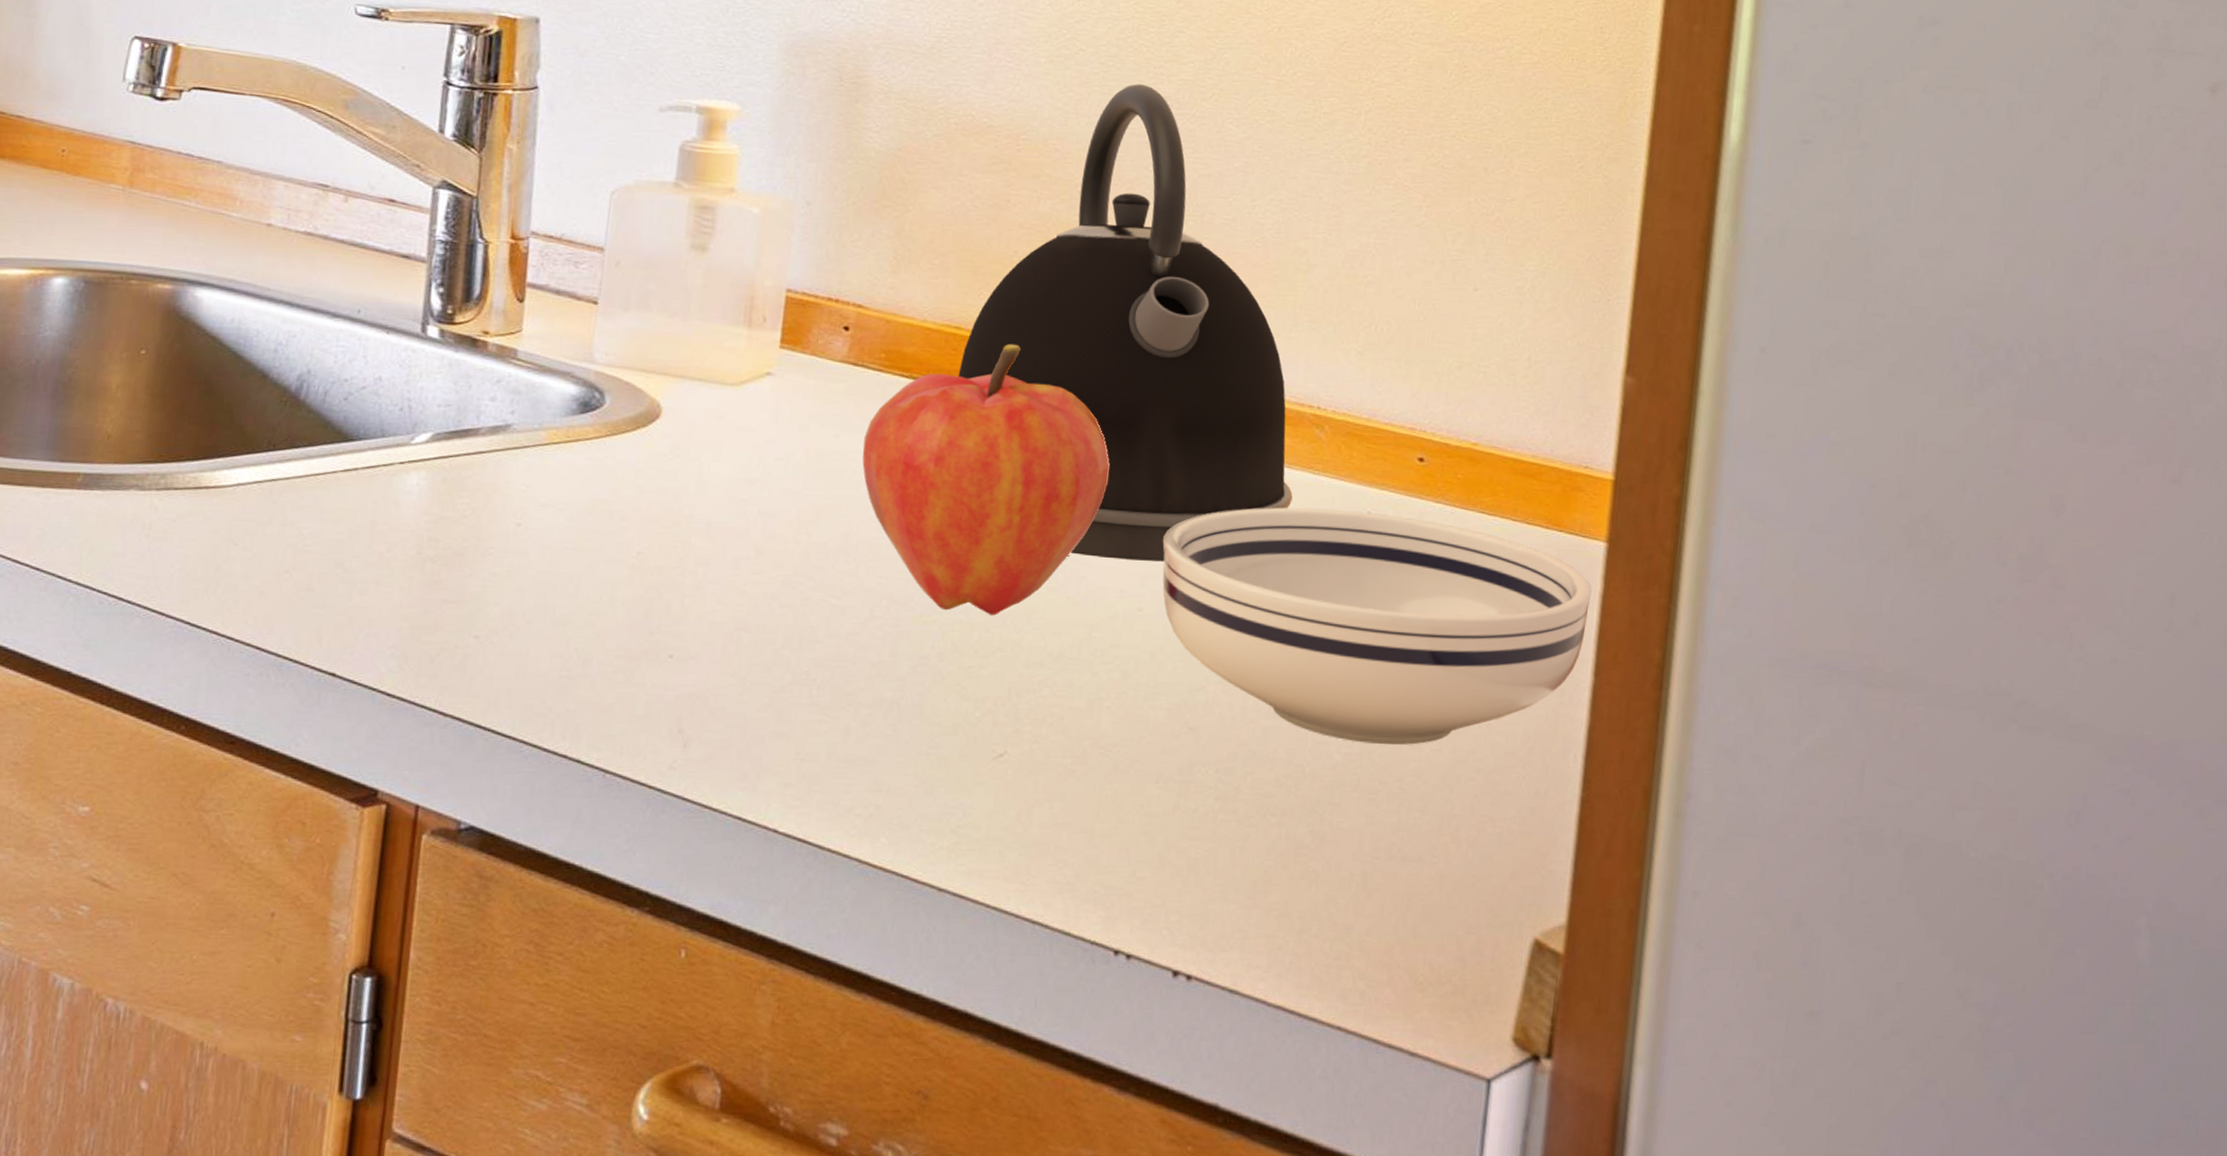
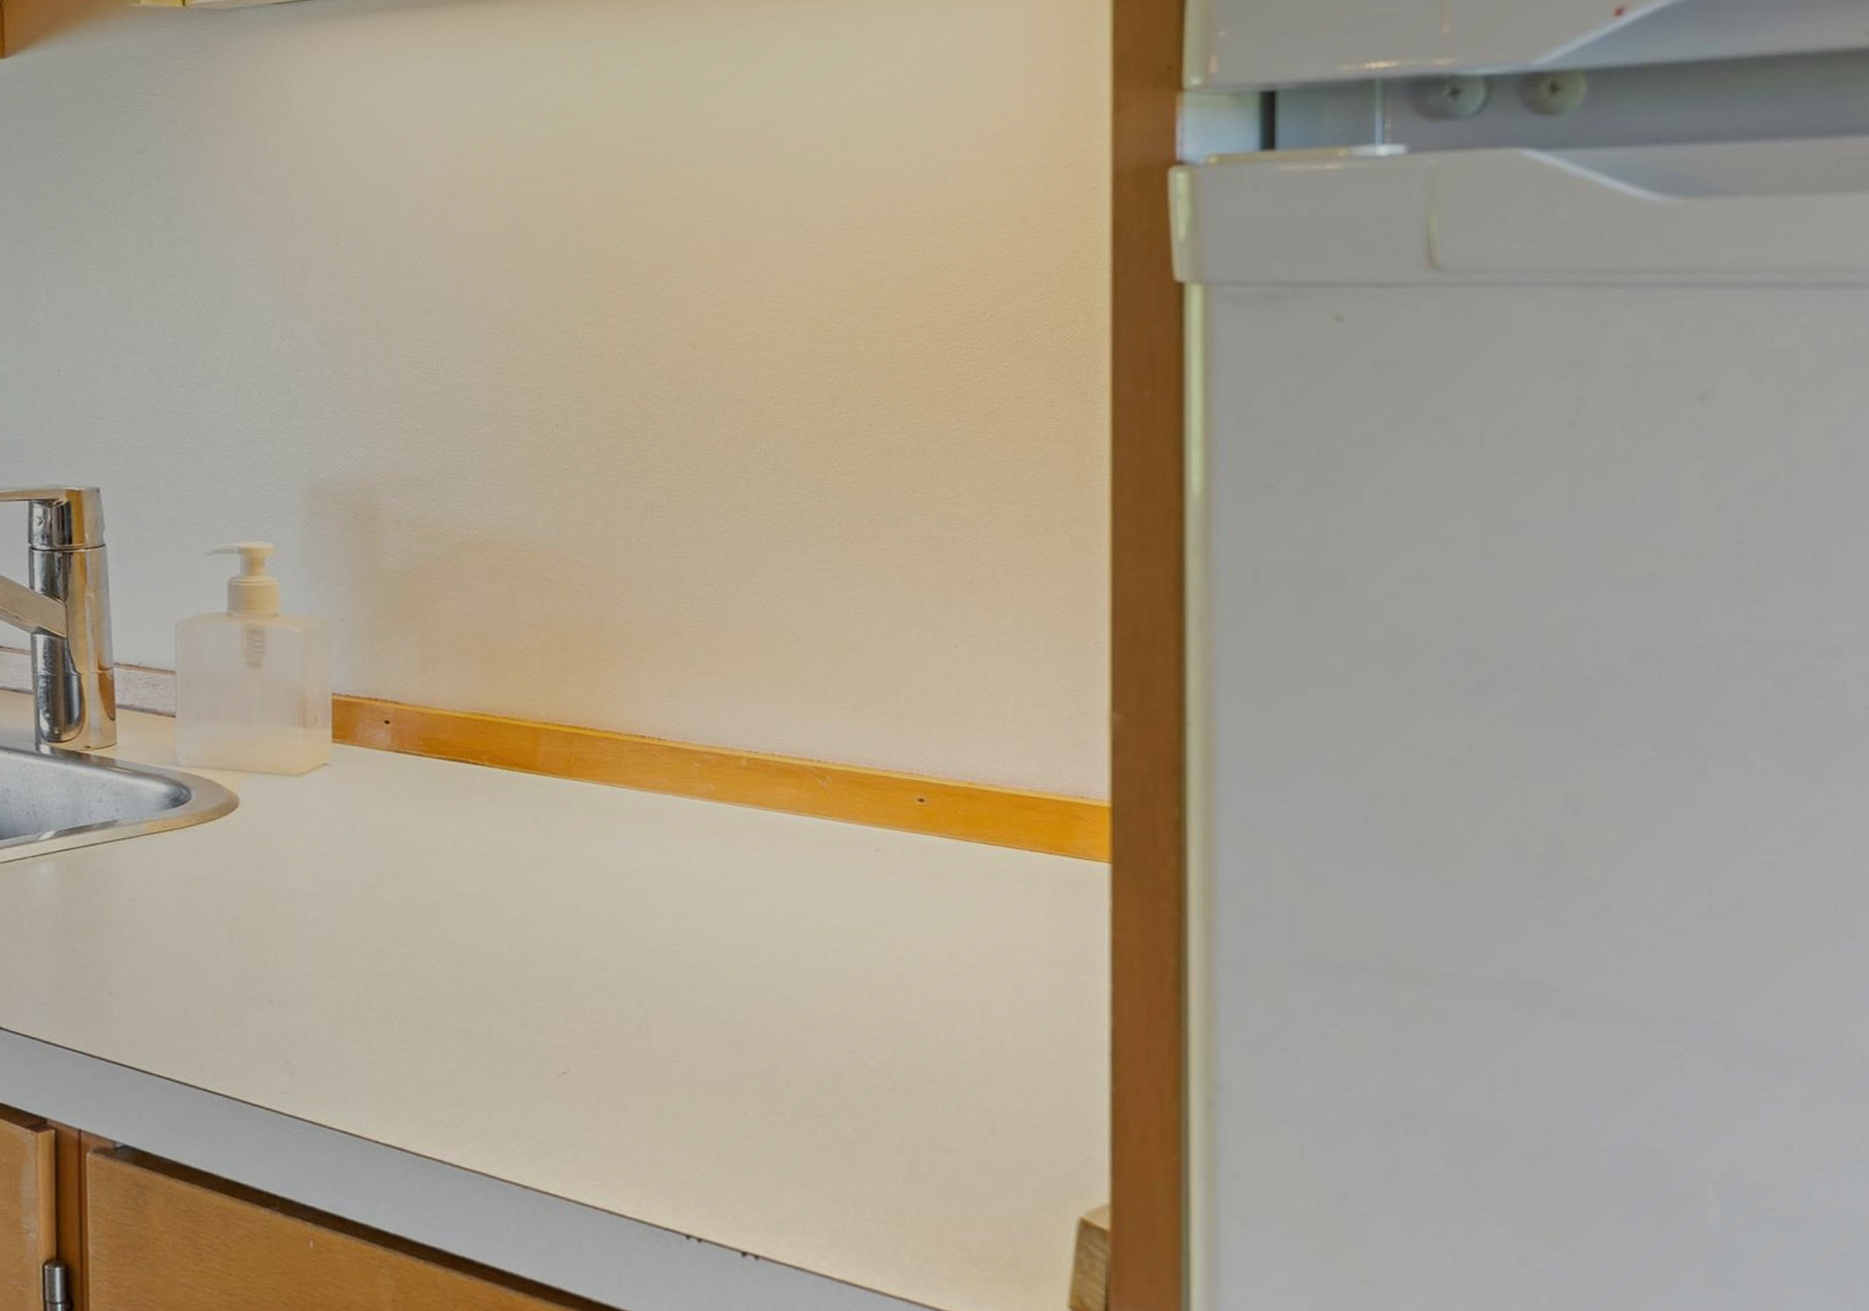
fruit: present [862,345,1110,616] -> none [413,726,632,955]
kettle: present [958,84,1293,562] -> none [488,494,804,902]
bowl: present [1162,507,1592,745] -> none [689,848,1101,1051]

